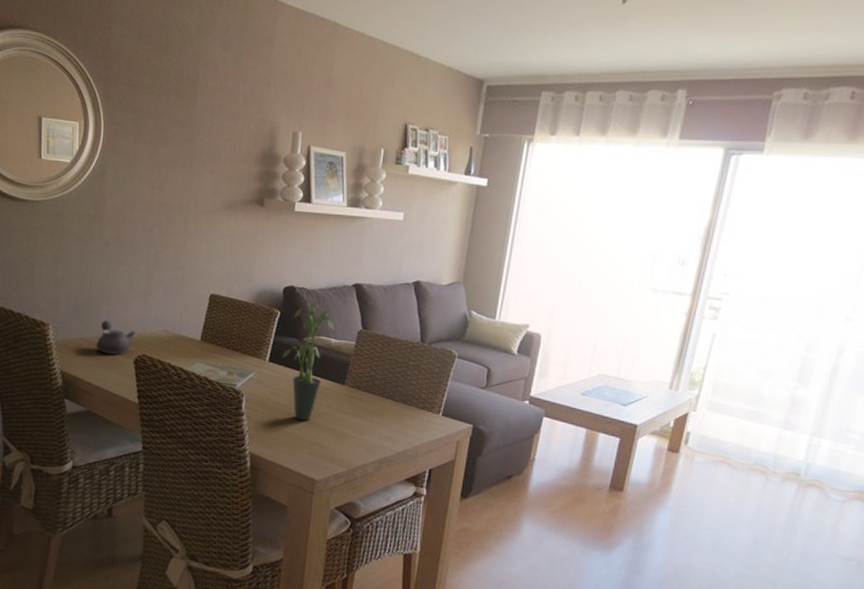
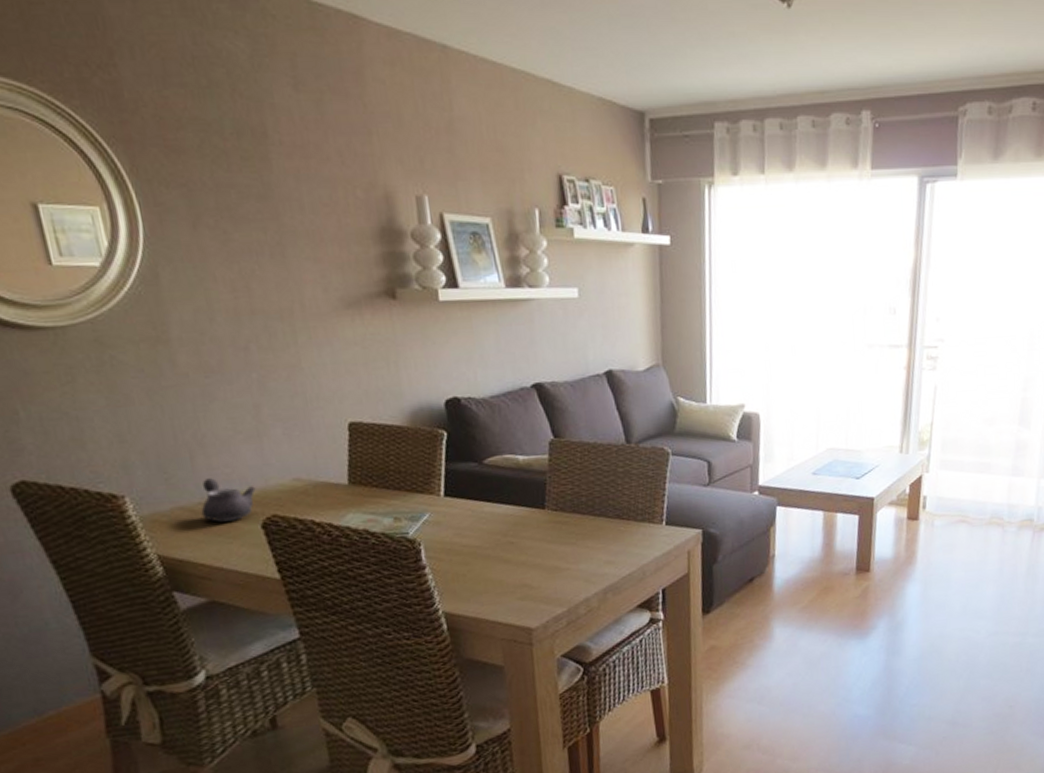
potted plant: present [282,302,335,421] -> none [460,414,520,562]

